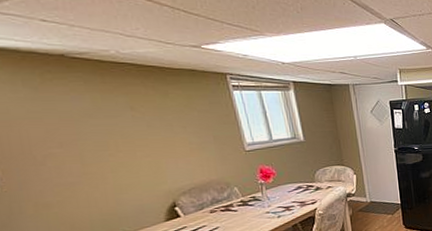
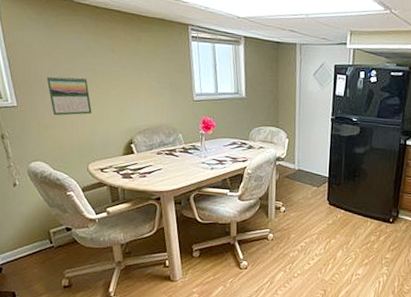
calendar: none [38,142,114,191] -> present [46,76,92,116]

